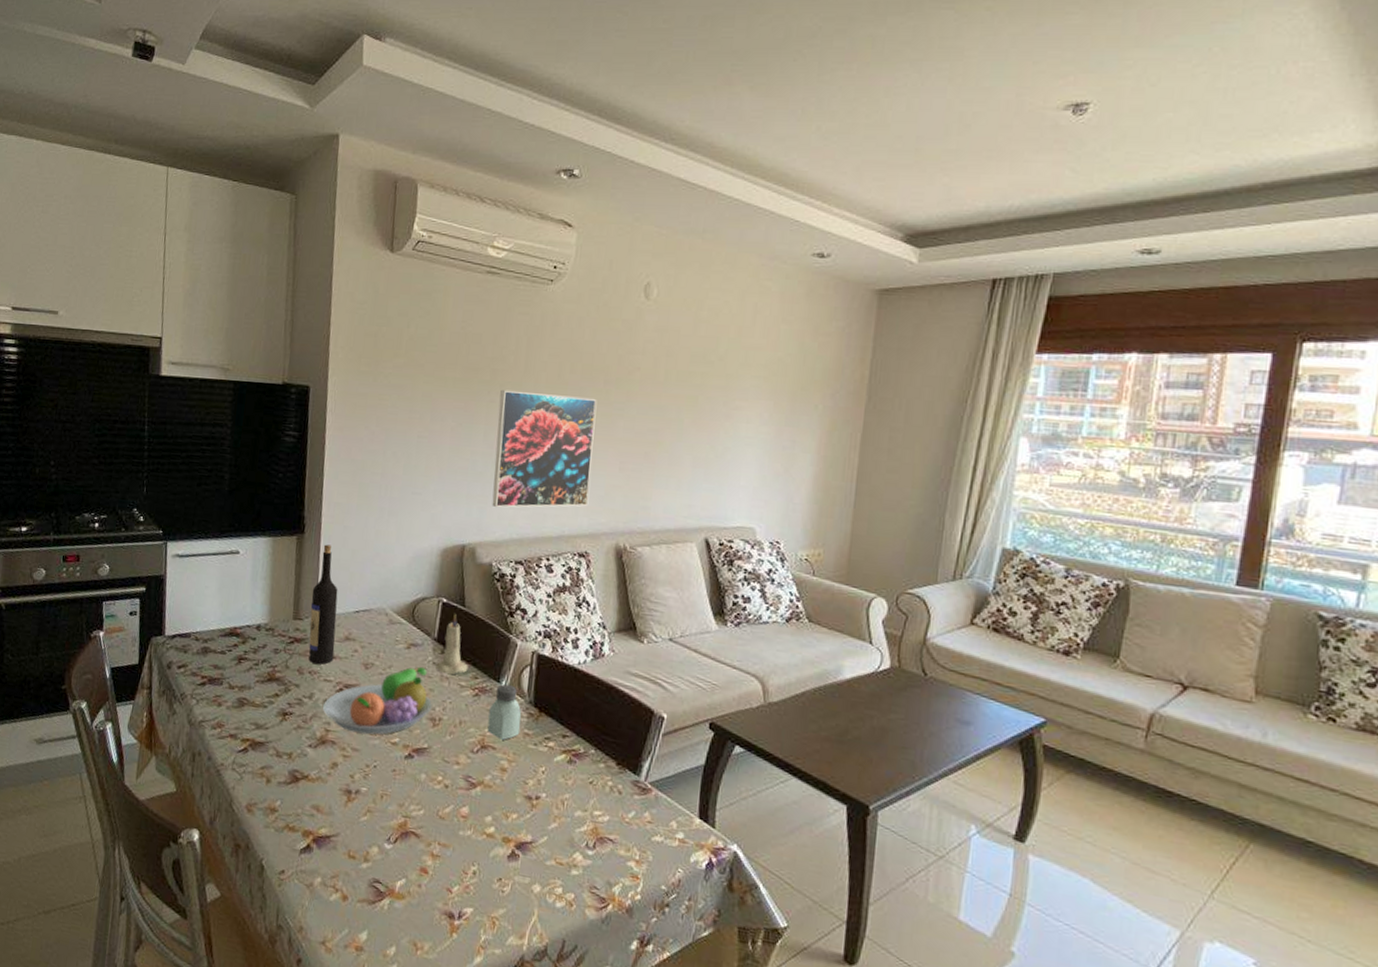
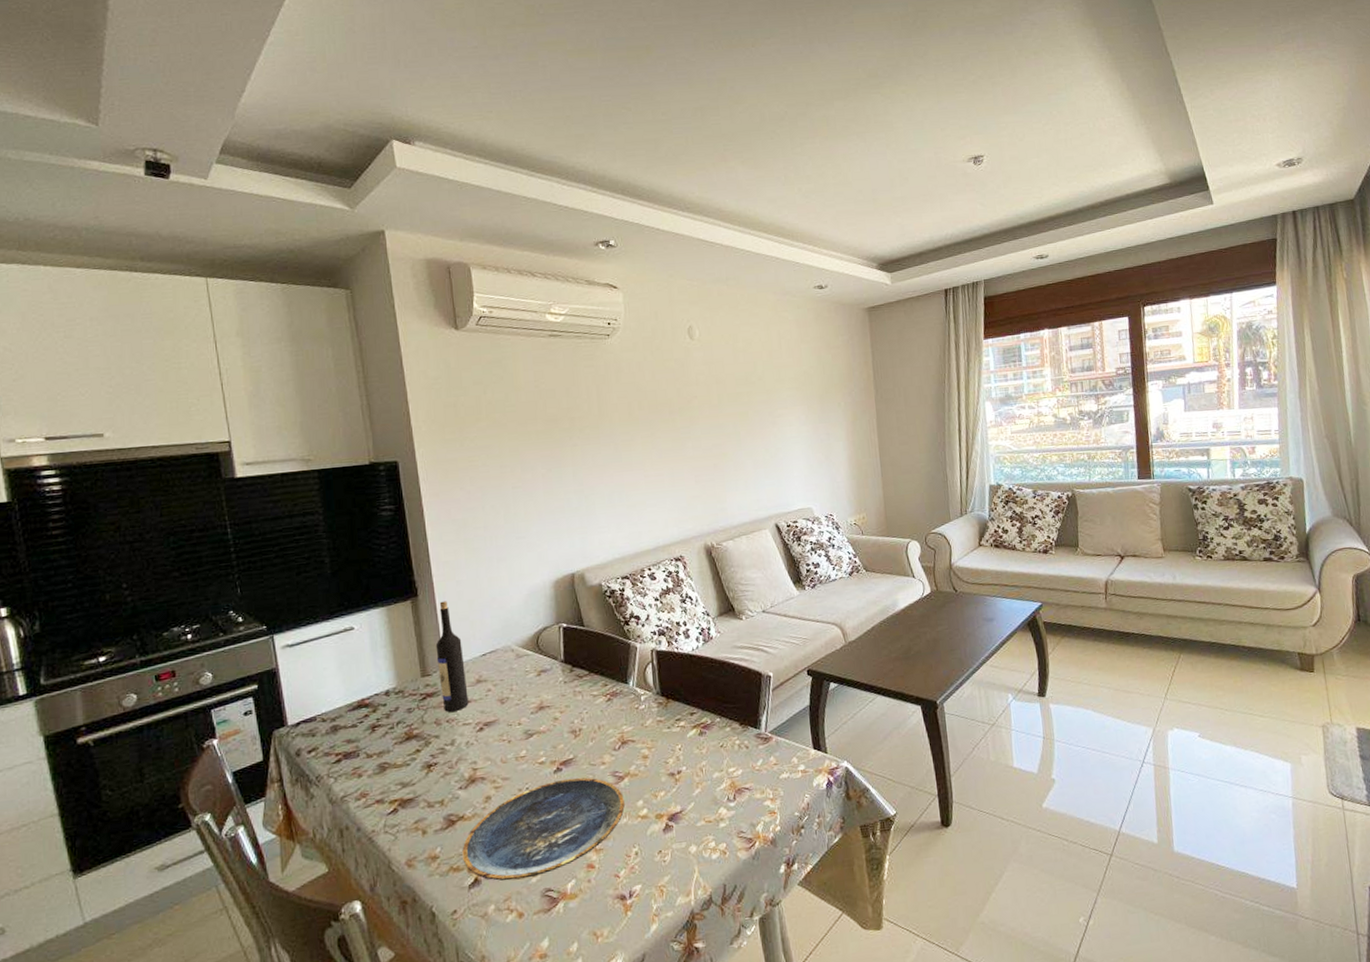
plate: none [299,766,473,863] -> present [462,777,625,881]
fruit bowl: present [323,667,432,735] -> none [467,689,571,764]
candle: present [436,612,468,675] -> none [567,634,597,689]
saltshaker: present [487,684,522,740] -> none [623,683,654,732]
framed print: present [492,389,597,508] -> none [581,427,675,535]

